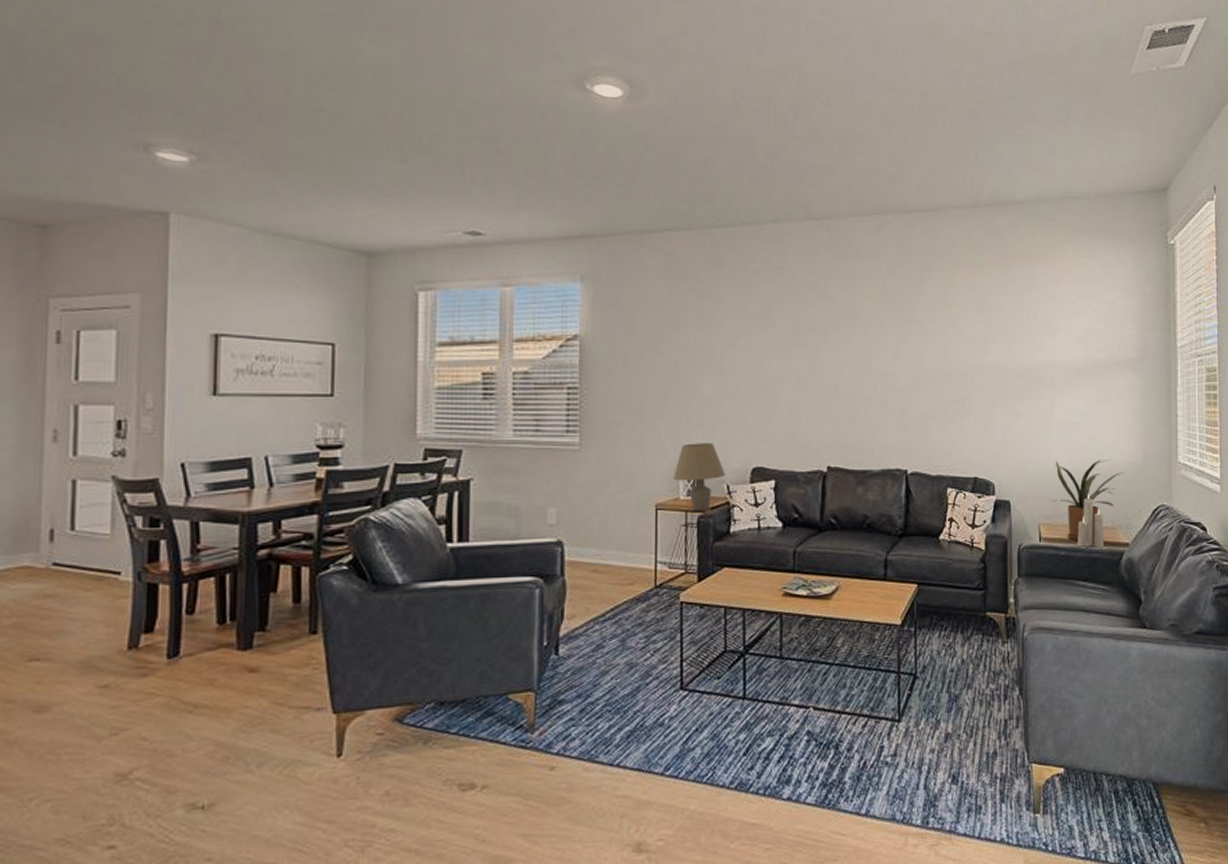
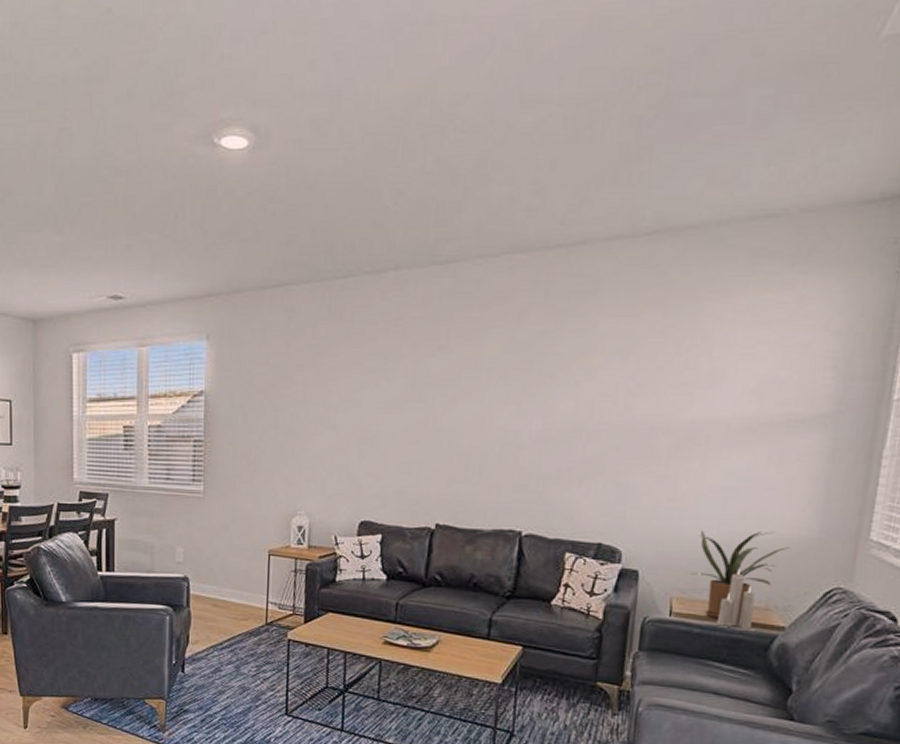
table lamp: present [673,443,725,511] -> none [285,495,334,560]

